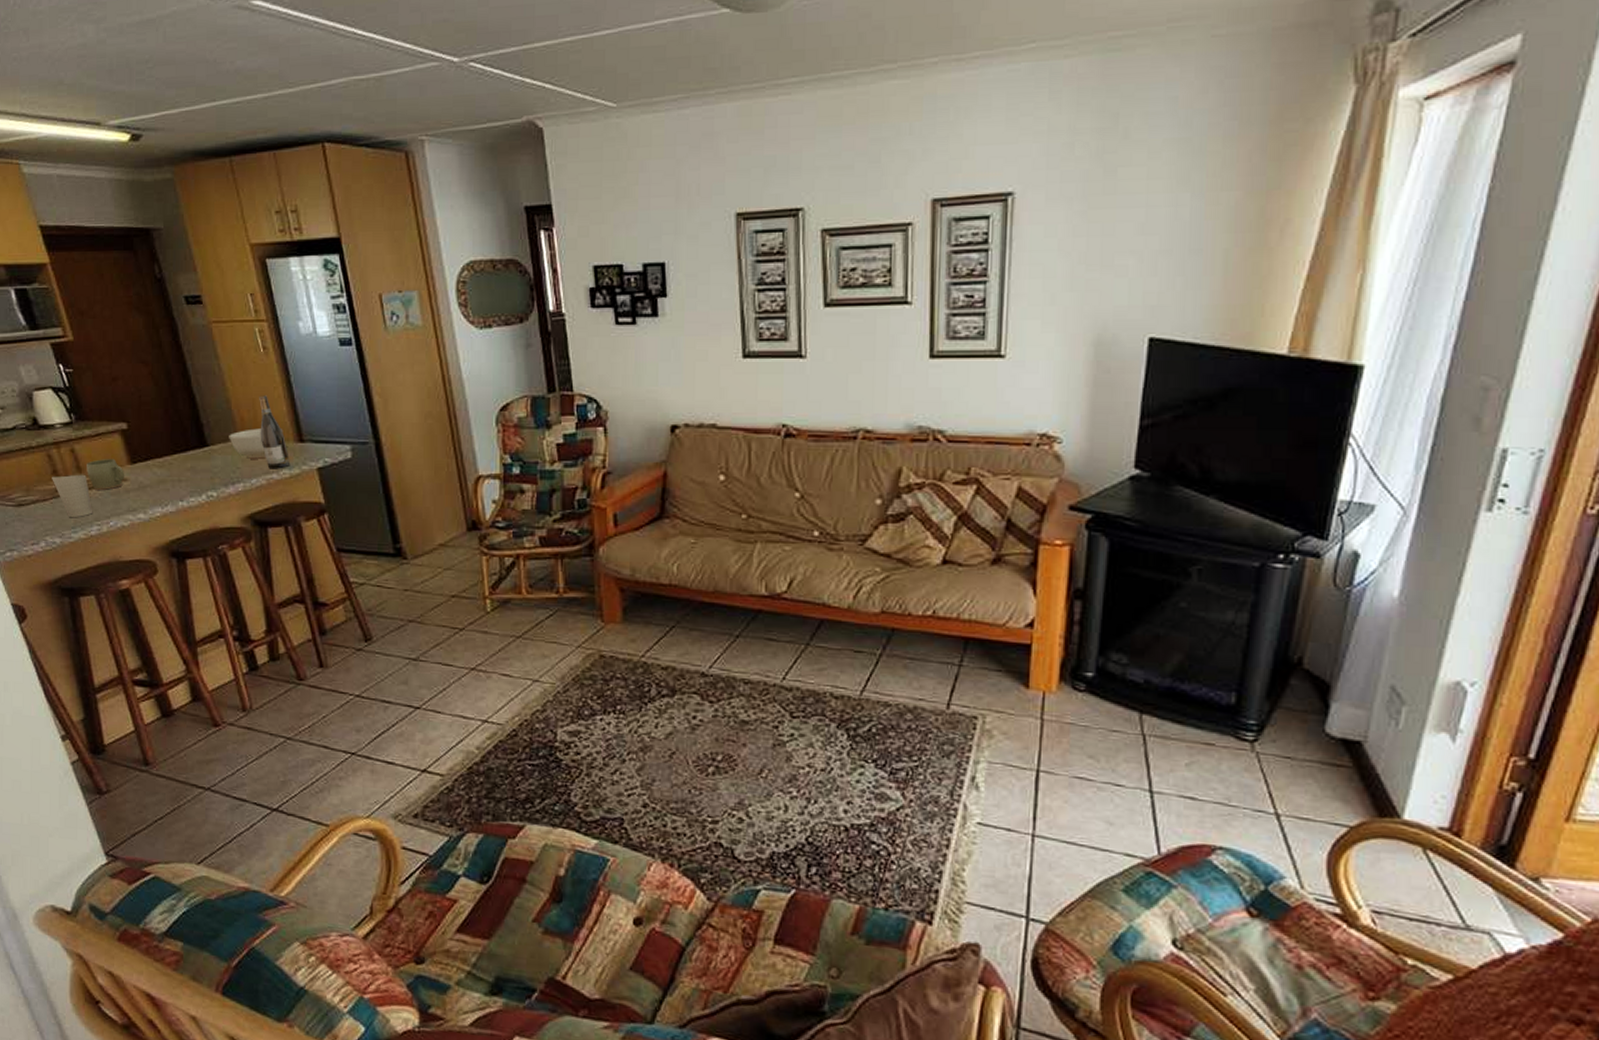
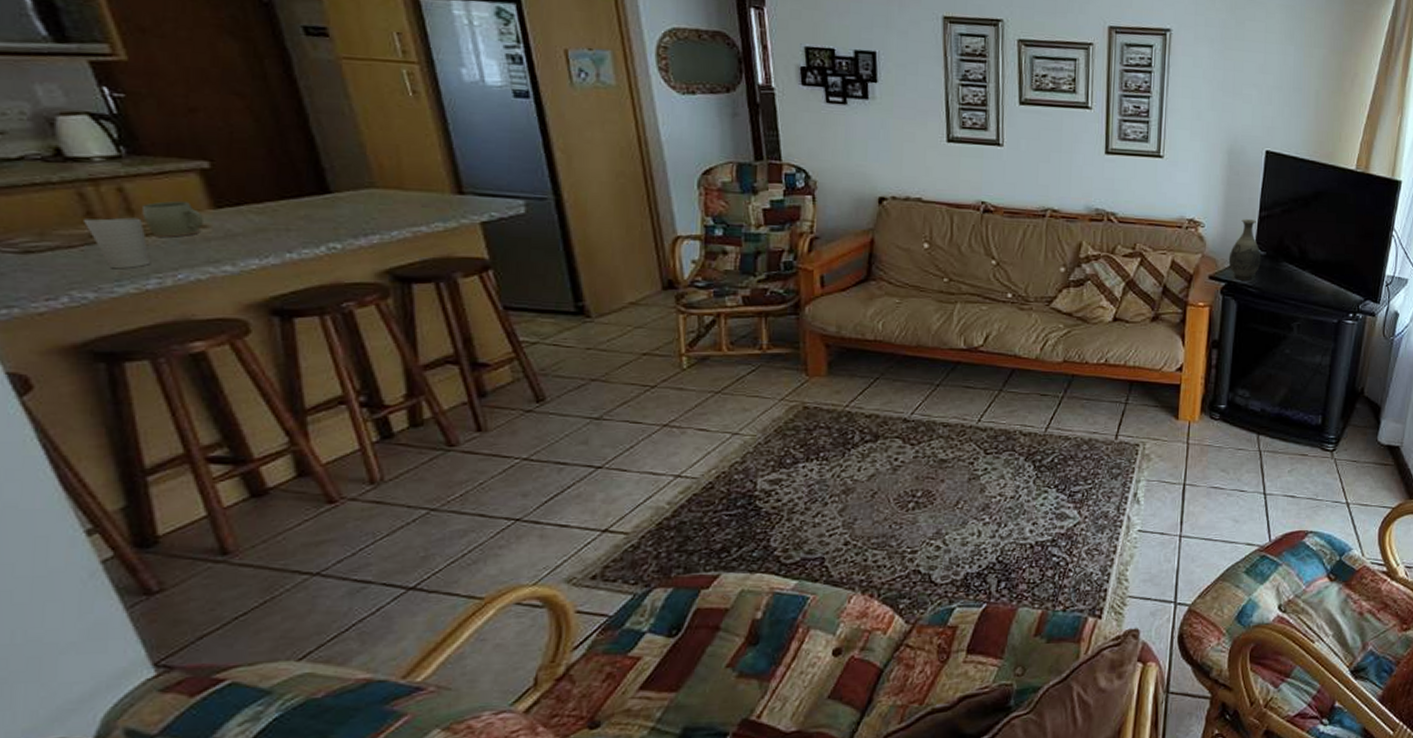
bowl: present [229,428,283,459] -> none [361,176,437,210]
wine bottle: present [259,395,291,469] -> none [405,141,446,222]
vase: none [1096,429,1143,511] -> present [1228,218,1261,281]

